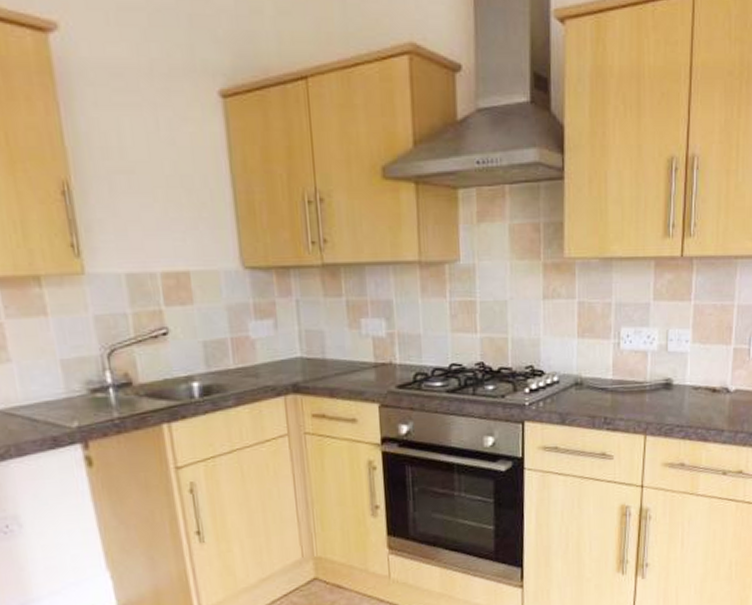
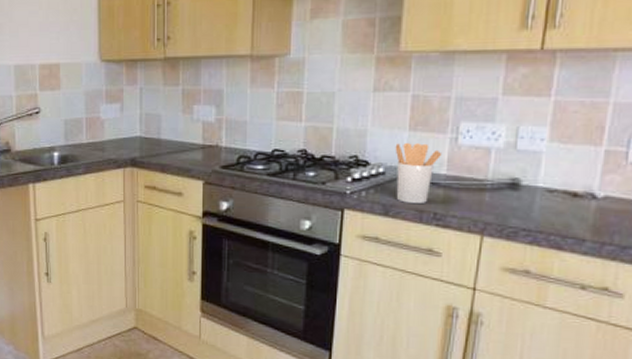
utensil holder: none [566,349,608,411] -> present [395,142,443,205]

